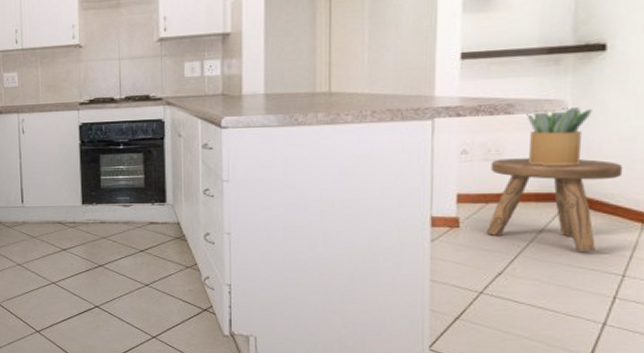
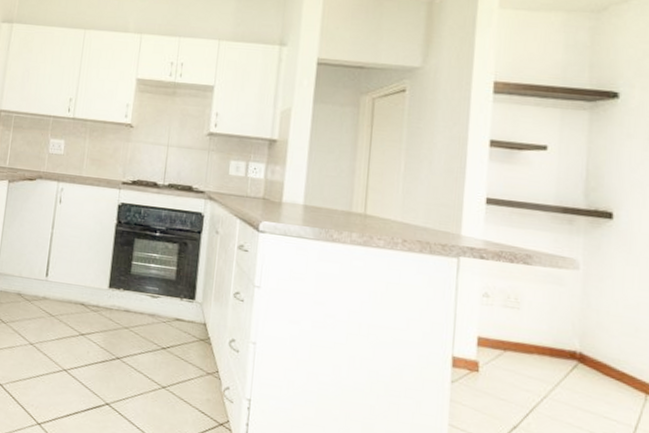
stool: present [486,158,623,251] -> none [503,307,628,417]
potted plant: present [526,107,592,166] -> none [543,265,601,326]

